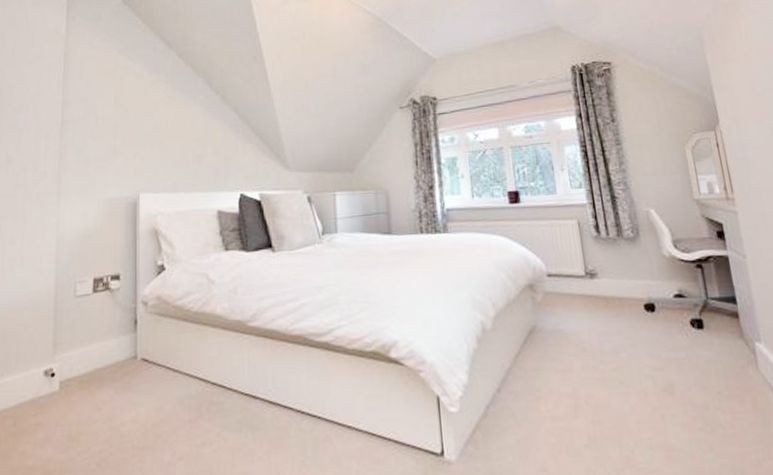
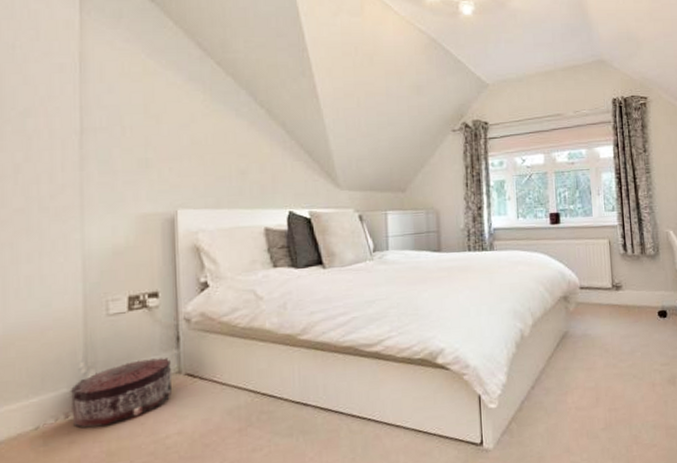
pouf: none [39,341,129,410] -> present [70,357,173,428]

